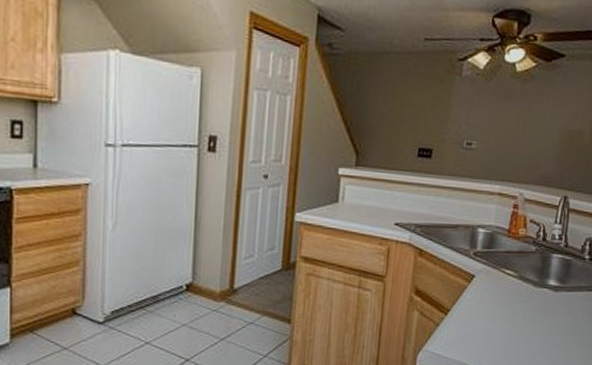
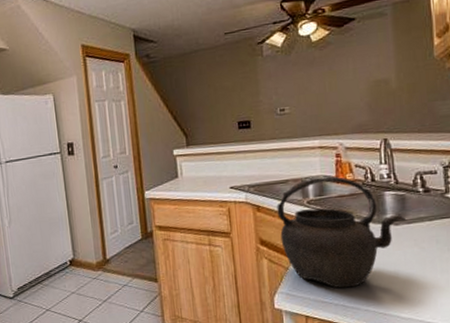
kettle: none [437,227,567,353] -> present [277,176,407,288]

